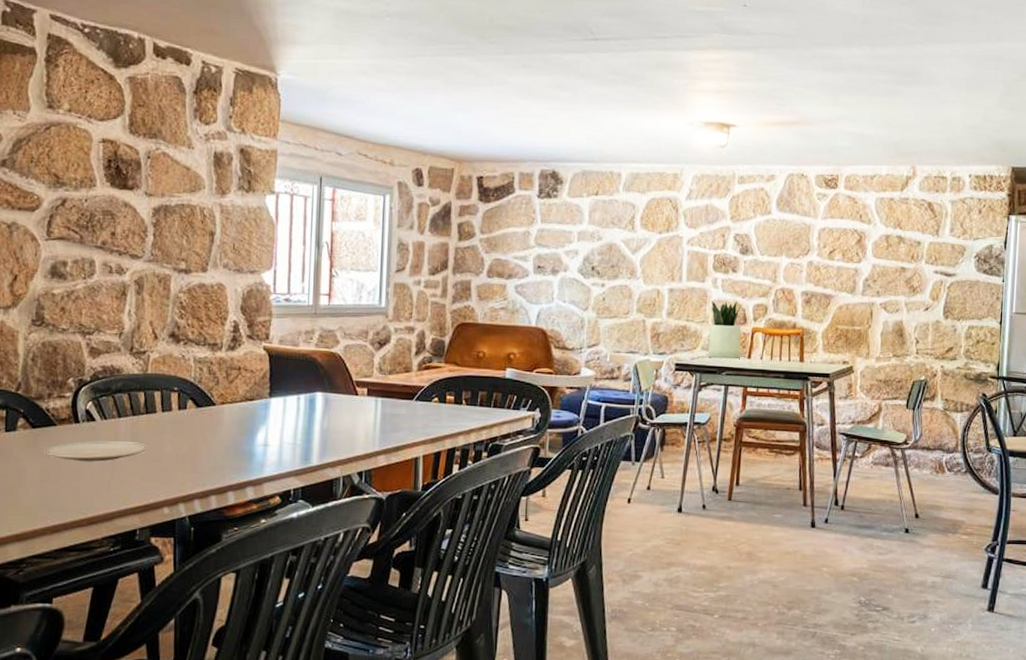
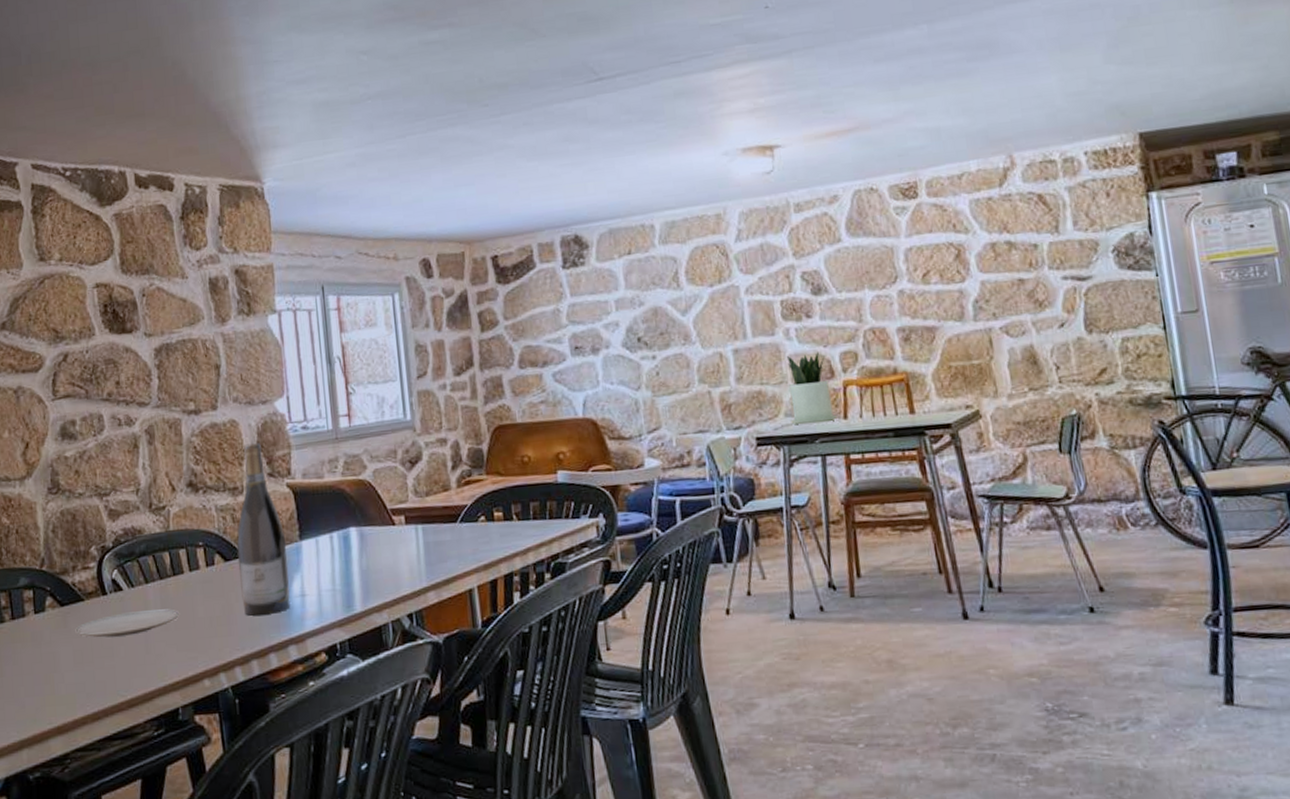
wine bottle: none [208,307,257,458] -> present [236,443,291,616]

